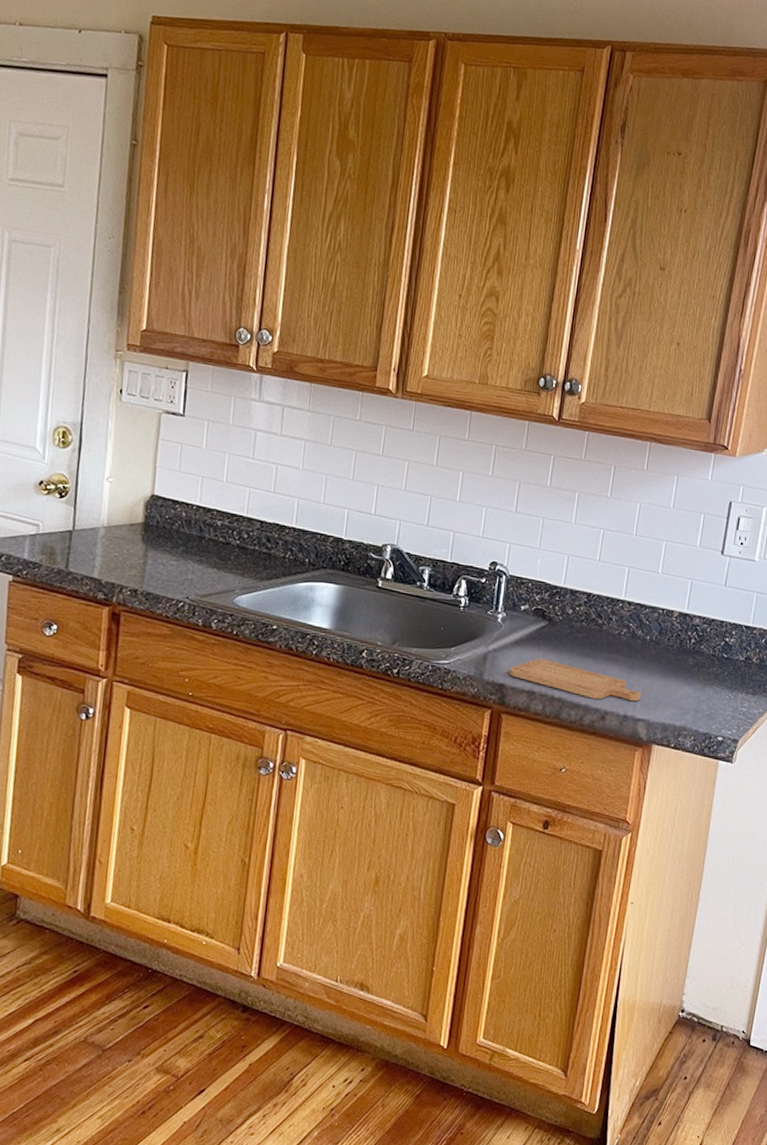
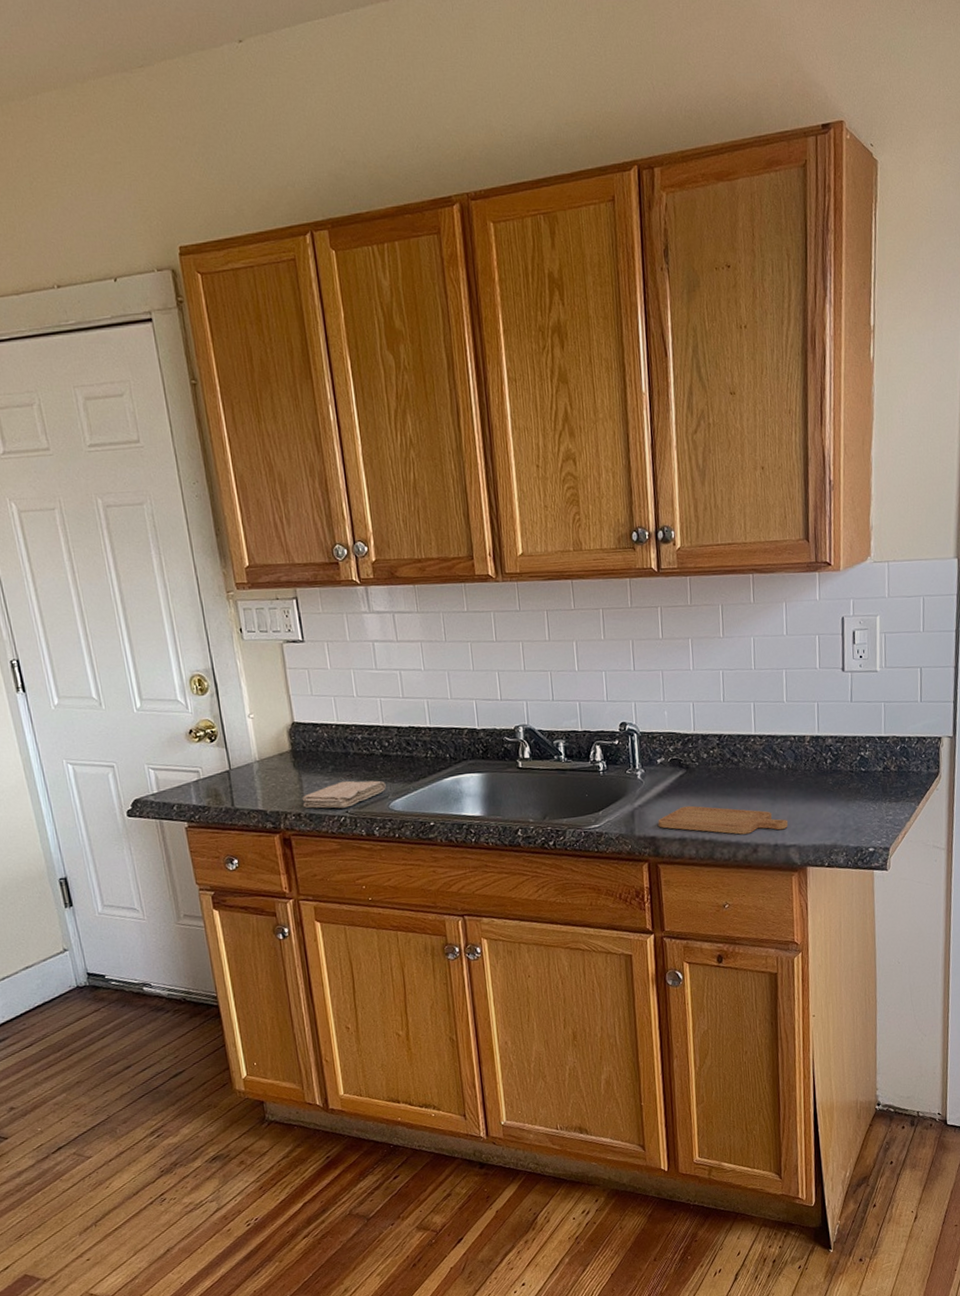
washcloth: none [141,565,235,593] -> present [302,780,386,809]

